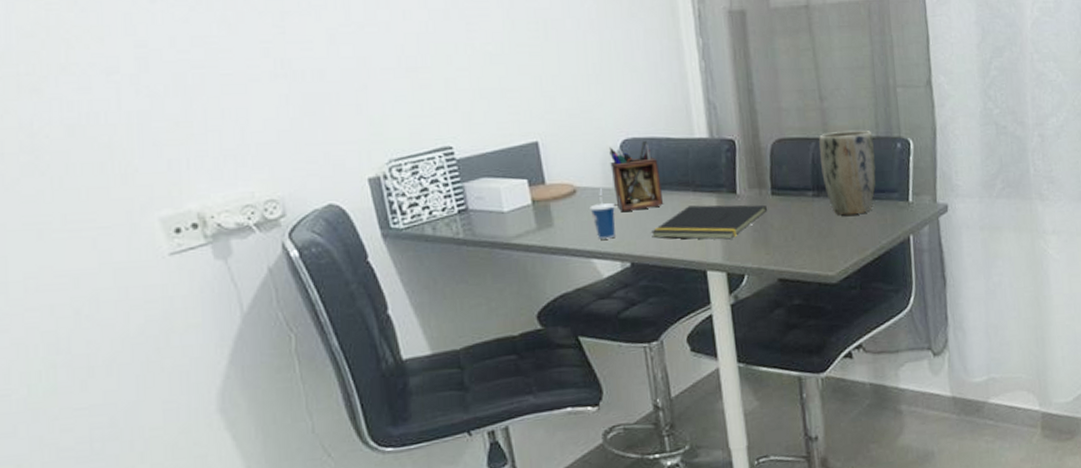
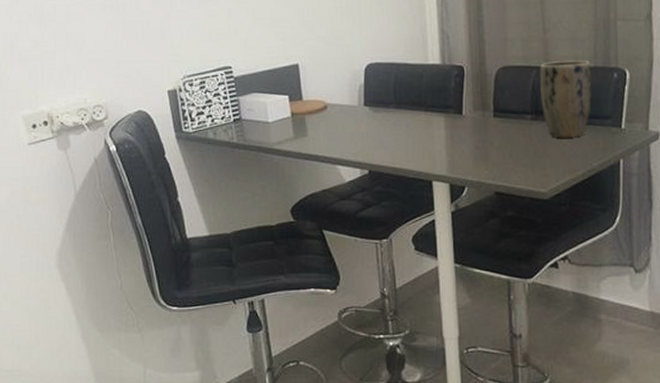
cup: present [589,187,616,240] -> none [337,104,358,149]
desk organizer: present [609,140,664,213] -> none [356,65,399,127]
notepad: present [650,204,767,240] -> none [386,123,488,155]

